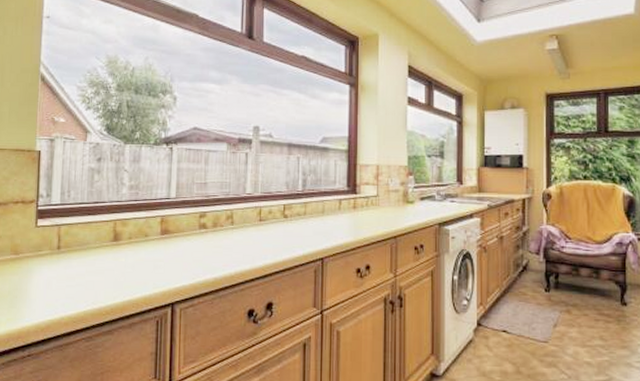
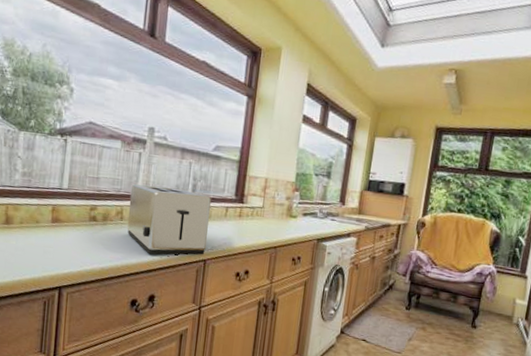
toaster: none [238,185,323,259] -> present [127,184,211,256]

